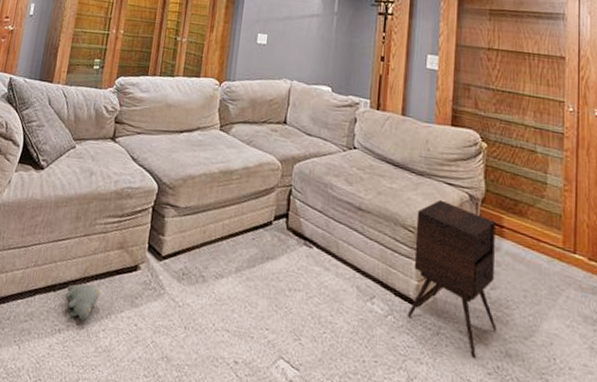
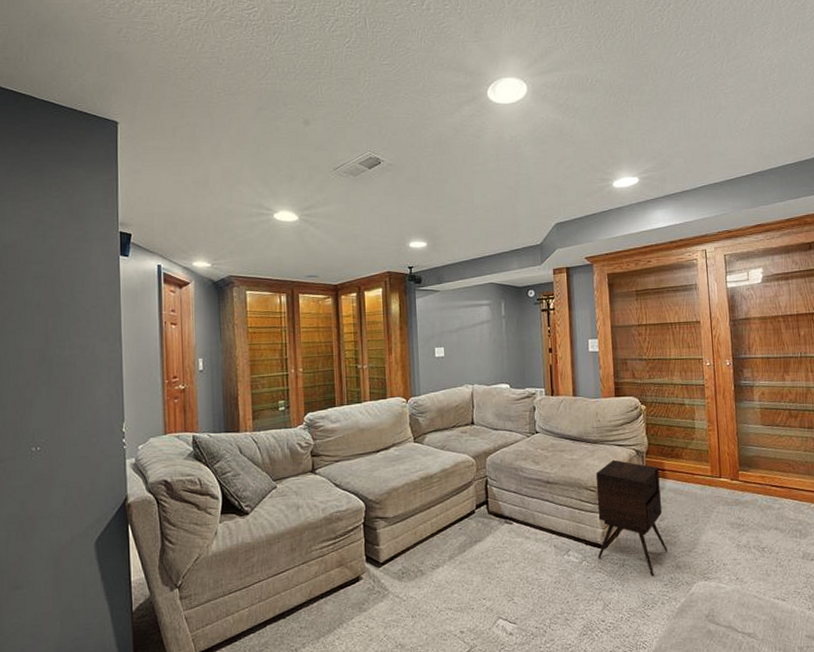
plush toy: present [65,283,102,321] -> none [295,604,330,636]

